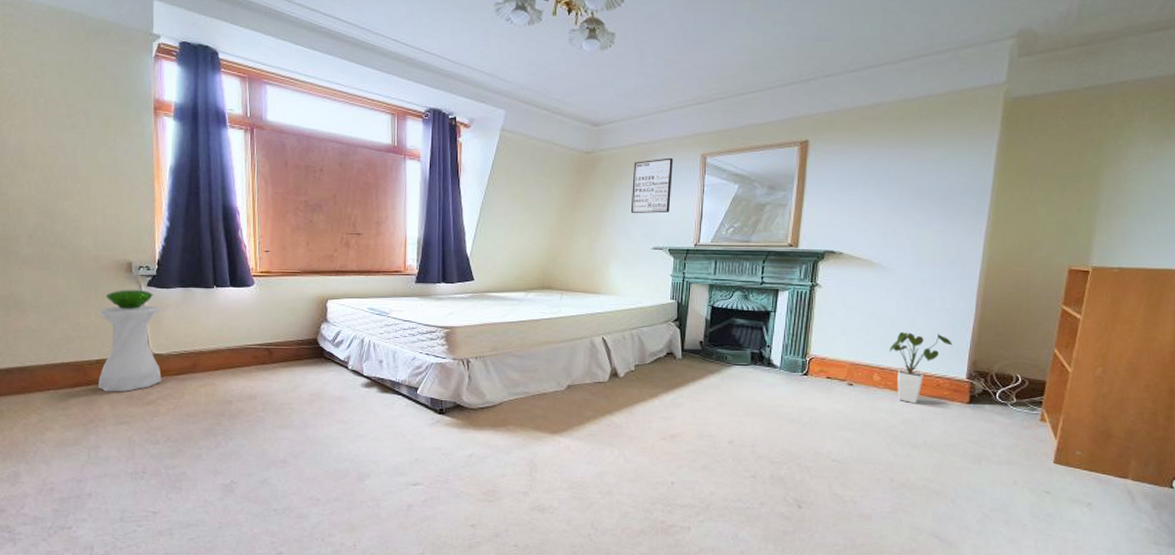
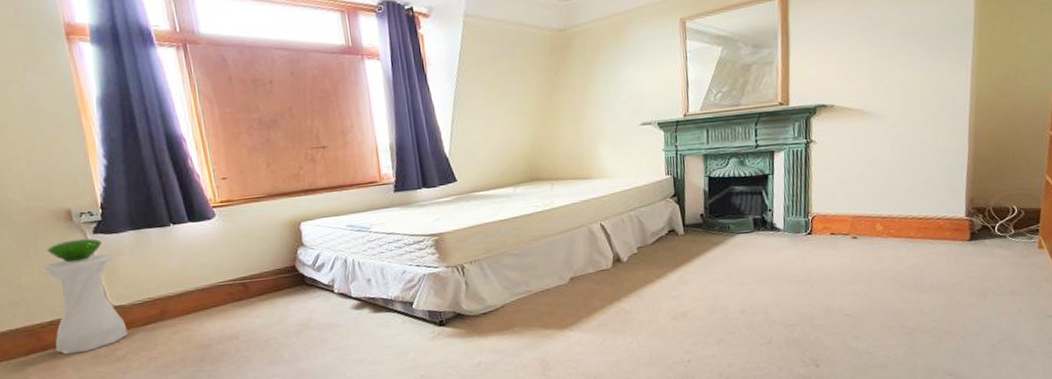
wall art: present [630,157,673,213] -> none [610,26,654,89]
house plant: present [889,332,952,404] -> none [889,175,949,249]

